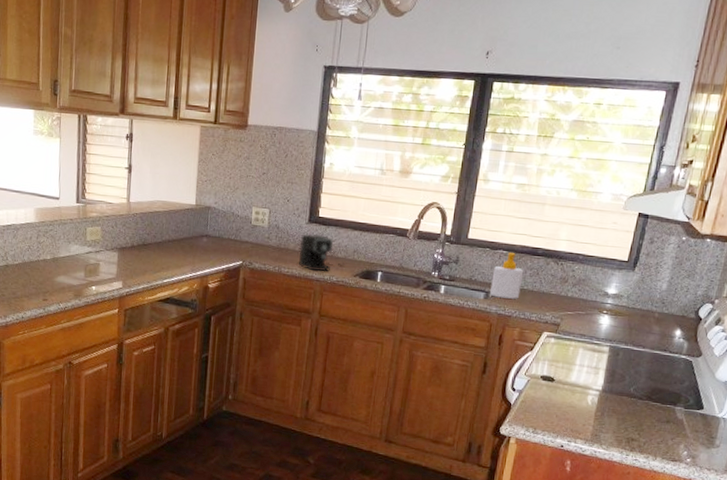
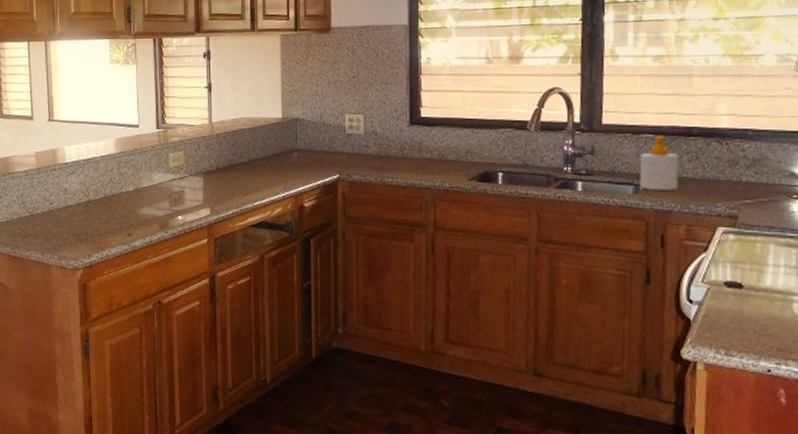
coffee maker: present [299,234,345,272] -> none [402,136,458,179]

